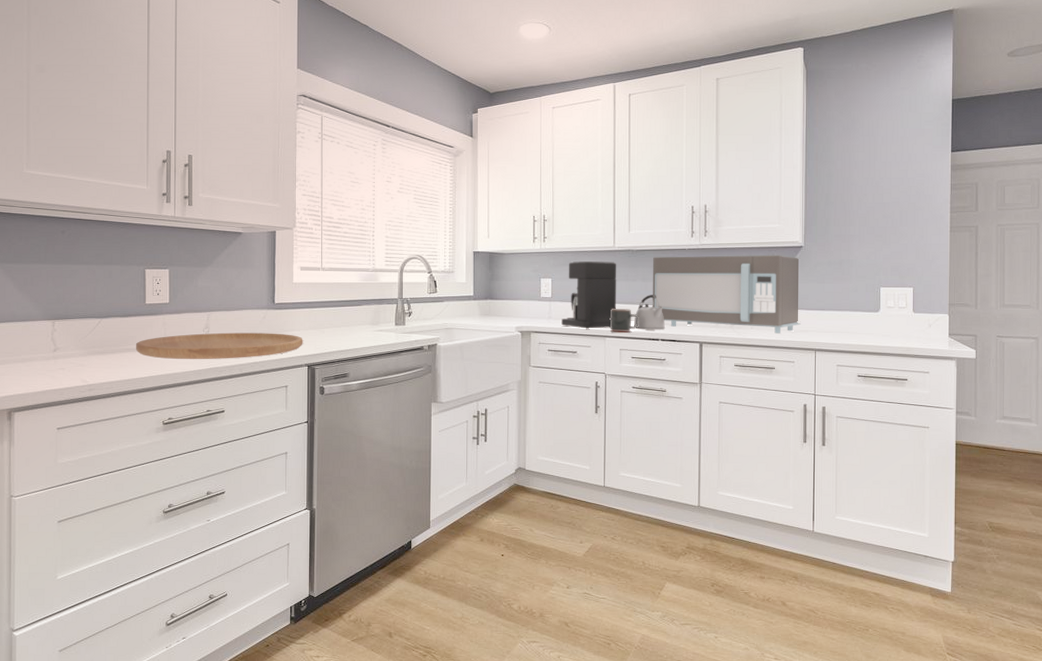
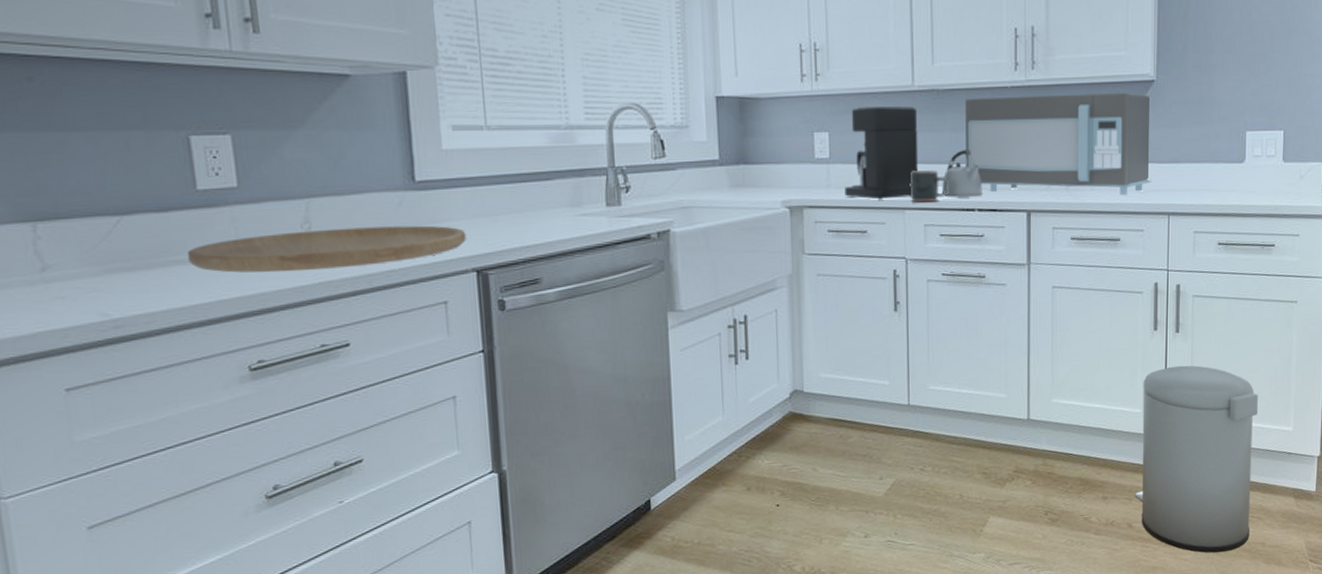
pedal bin: none [787,473,896,636] -> present [1134,365,1258,553]

